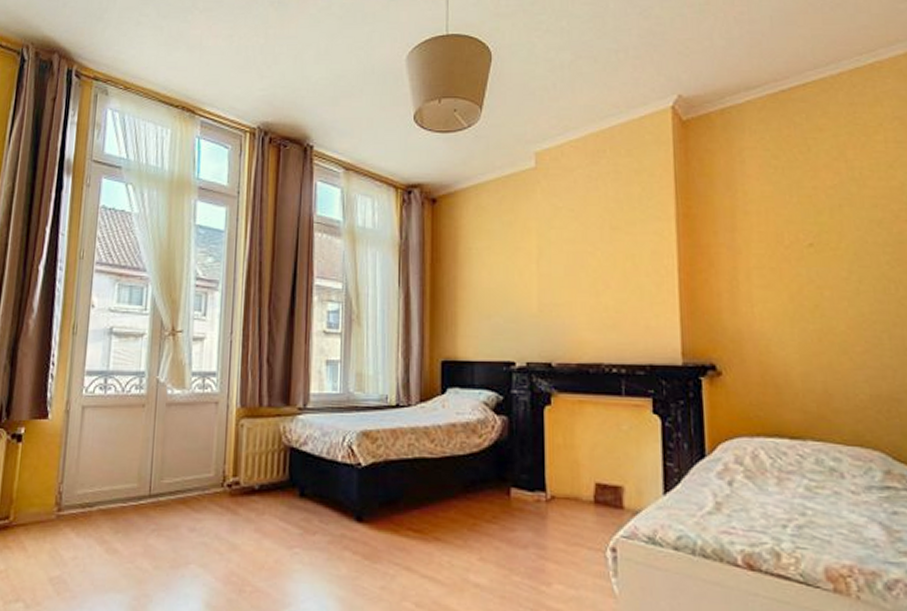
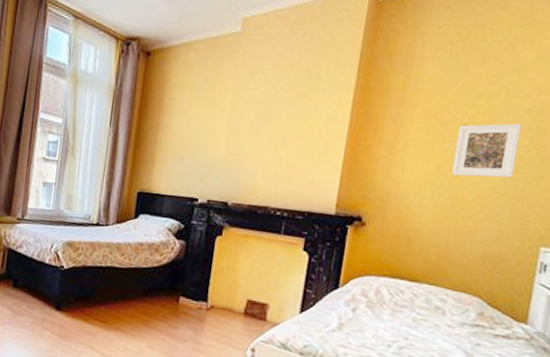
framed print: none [805,238,882,305] -> present [451,123,522,178]

